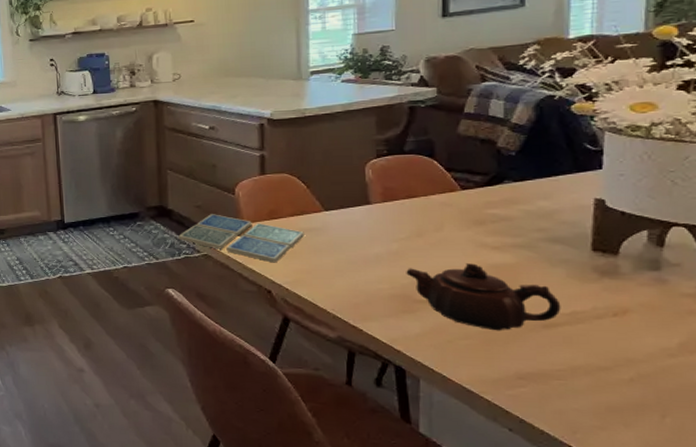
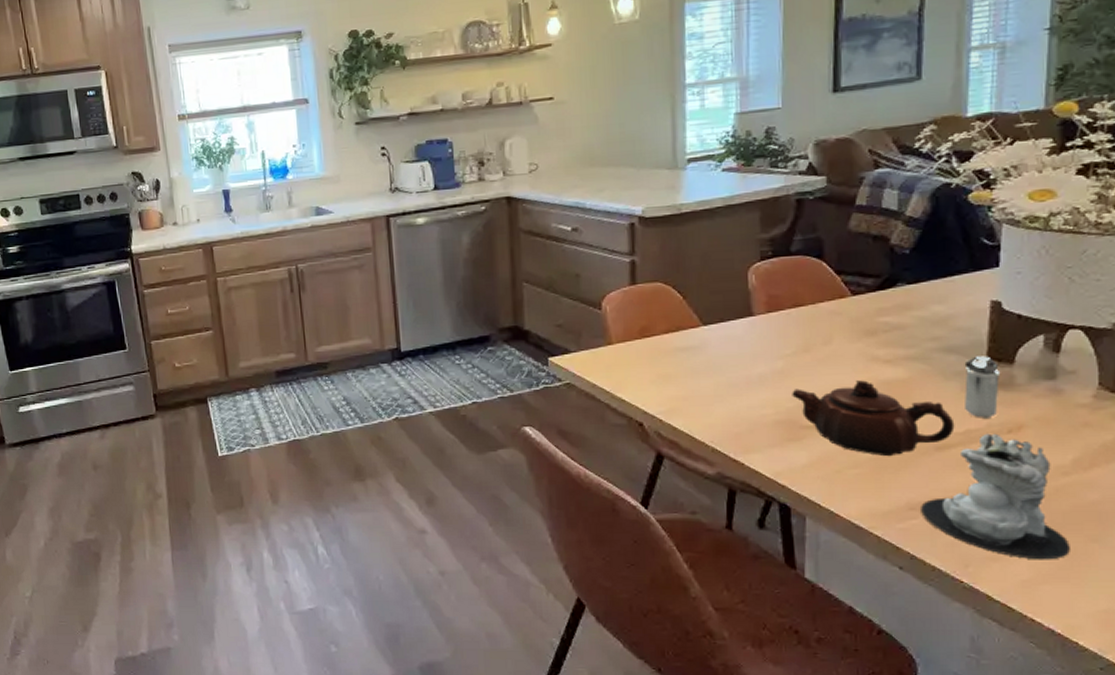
drink coaster: present [178,214,304,263] -> none [536,334,680,390]
candle: none [529,315,678,433] -> present [921,433,1070,560]
shaker: none [569,247,606,302] -> present [964,356,1001,418]

